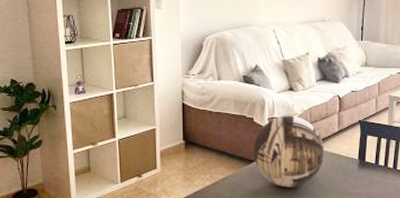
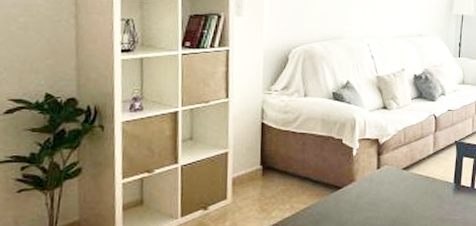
decorative bowl: present [254,115,324,187] -> none [341,136,418,216]

